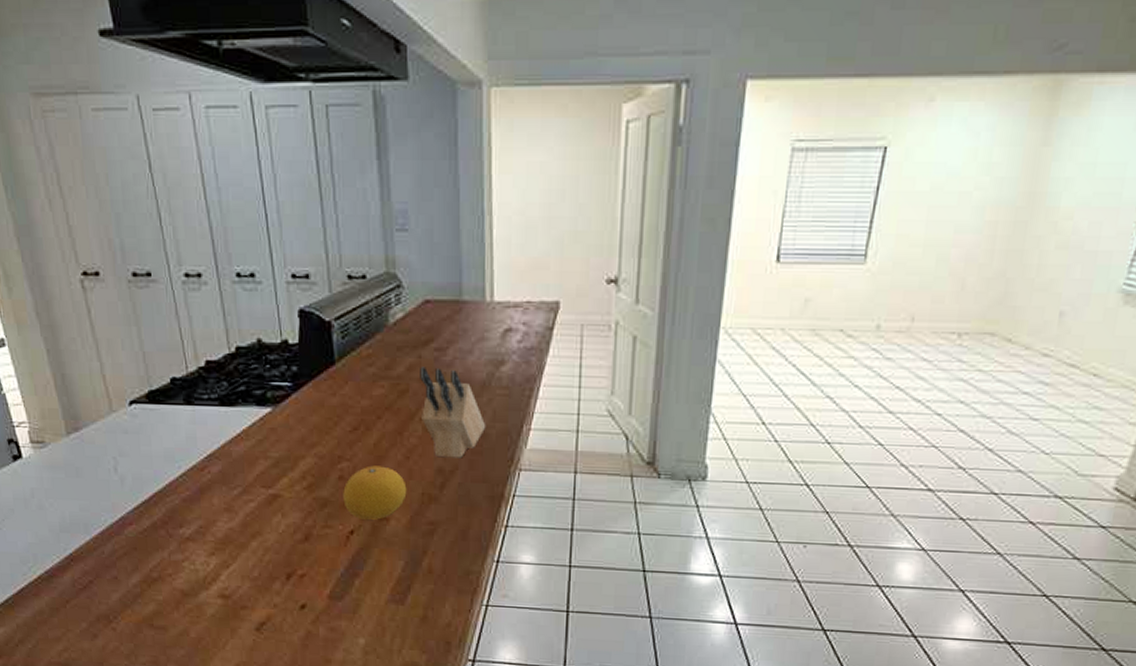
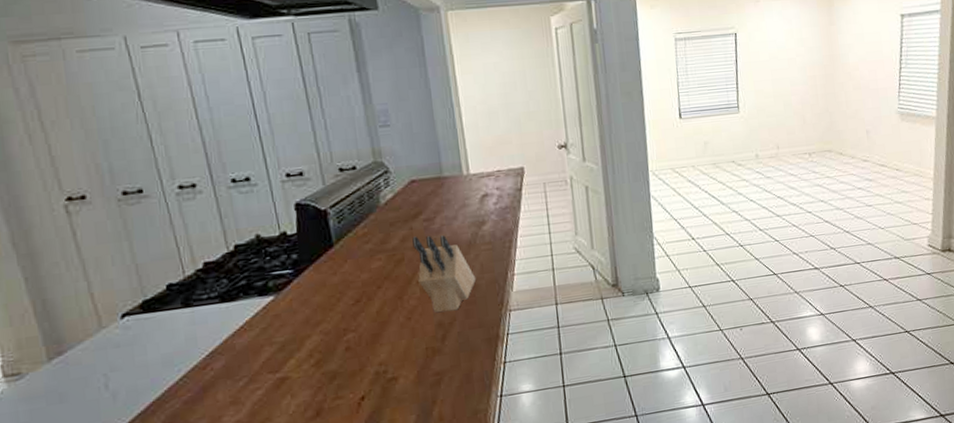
fruit: present [343,465,407,520] -> none [351,330,412,384]

